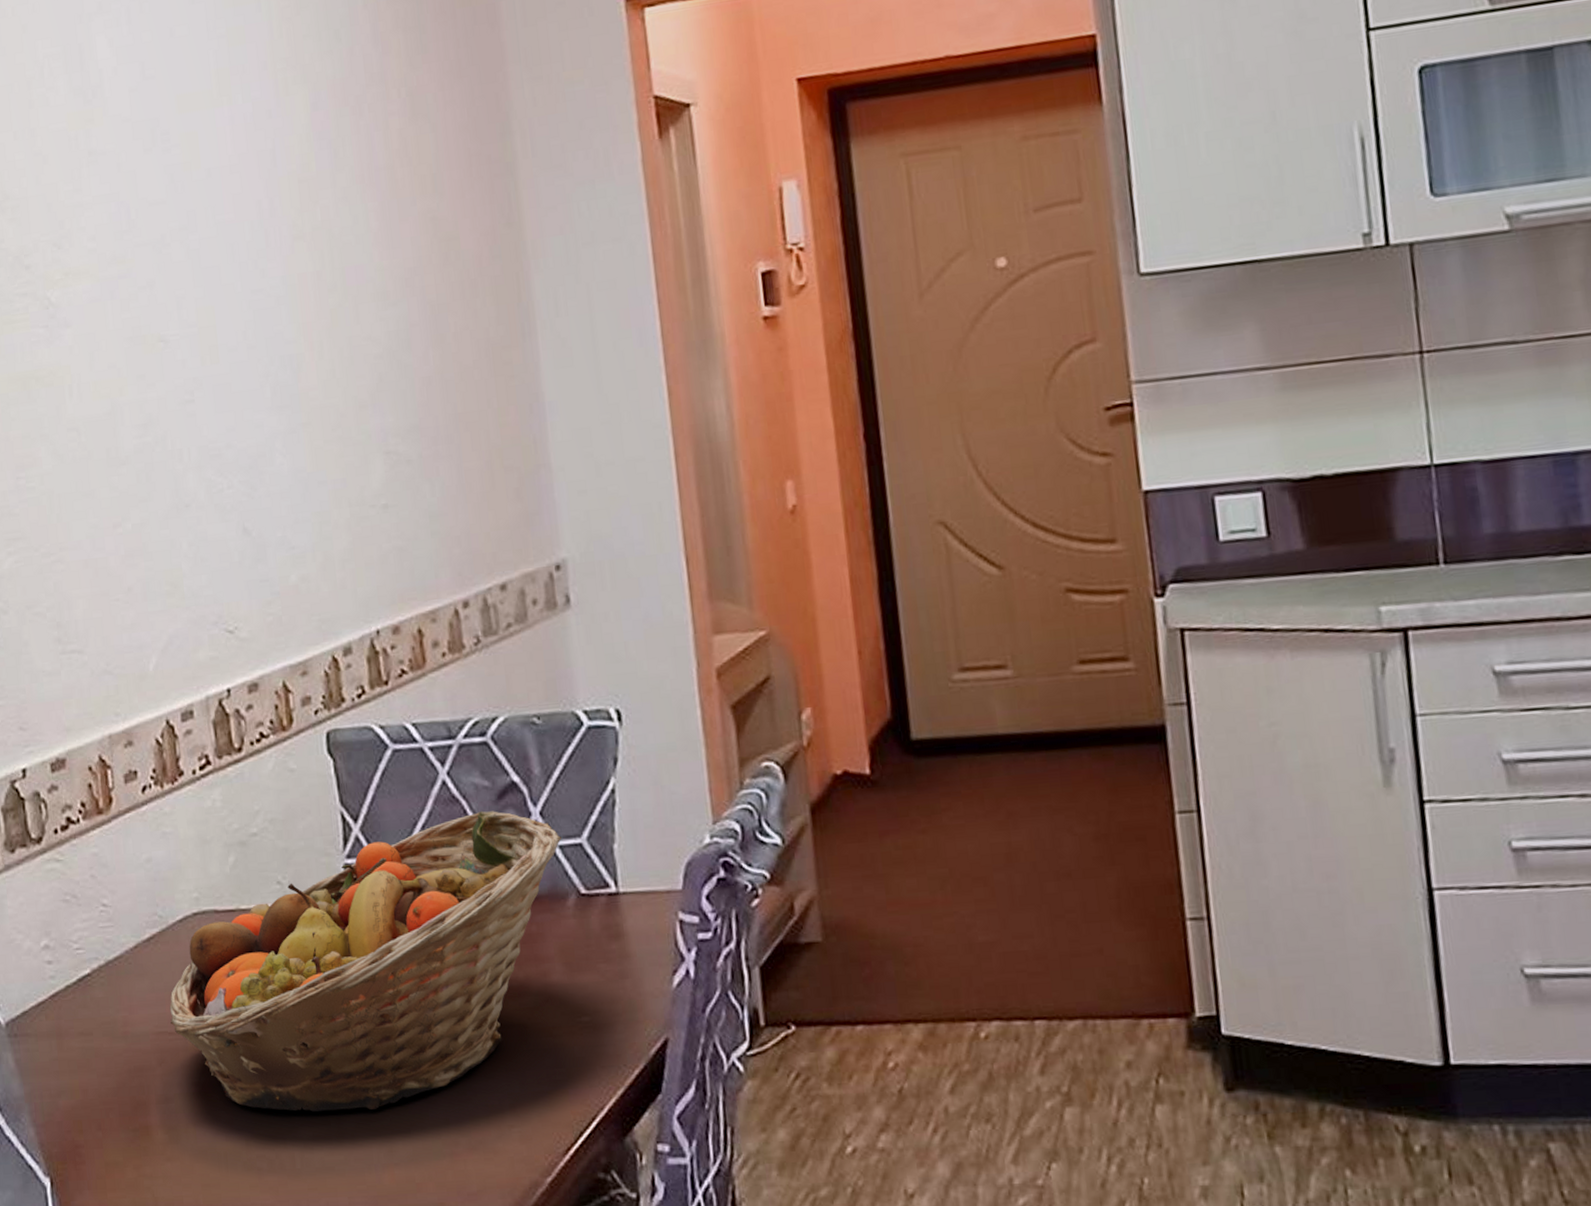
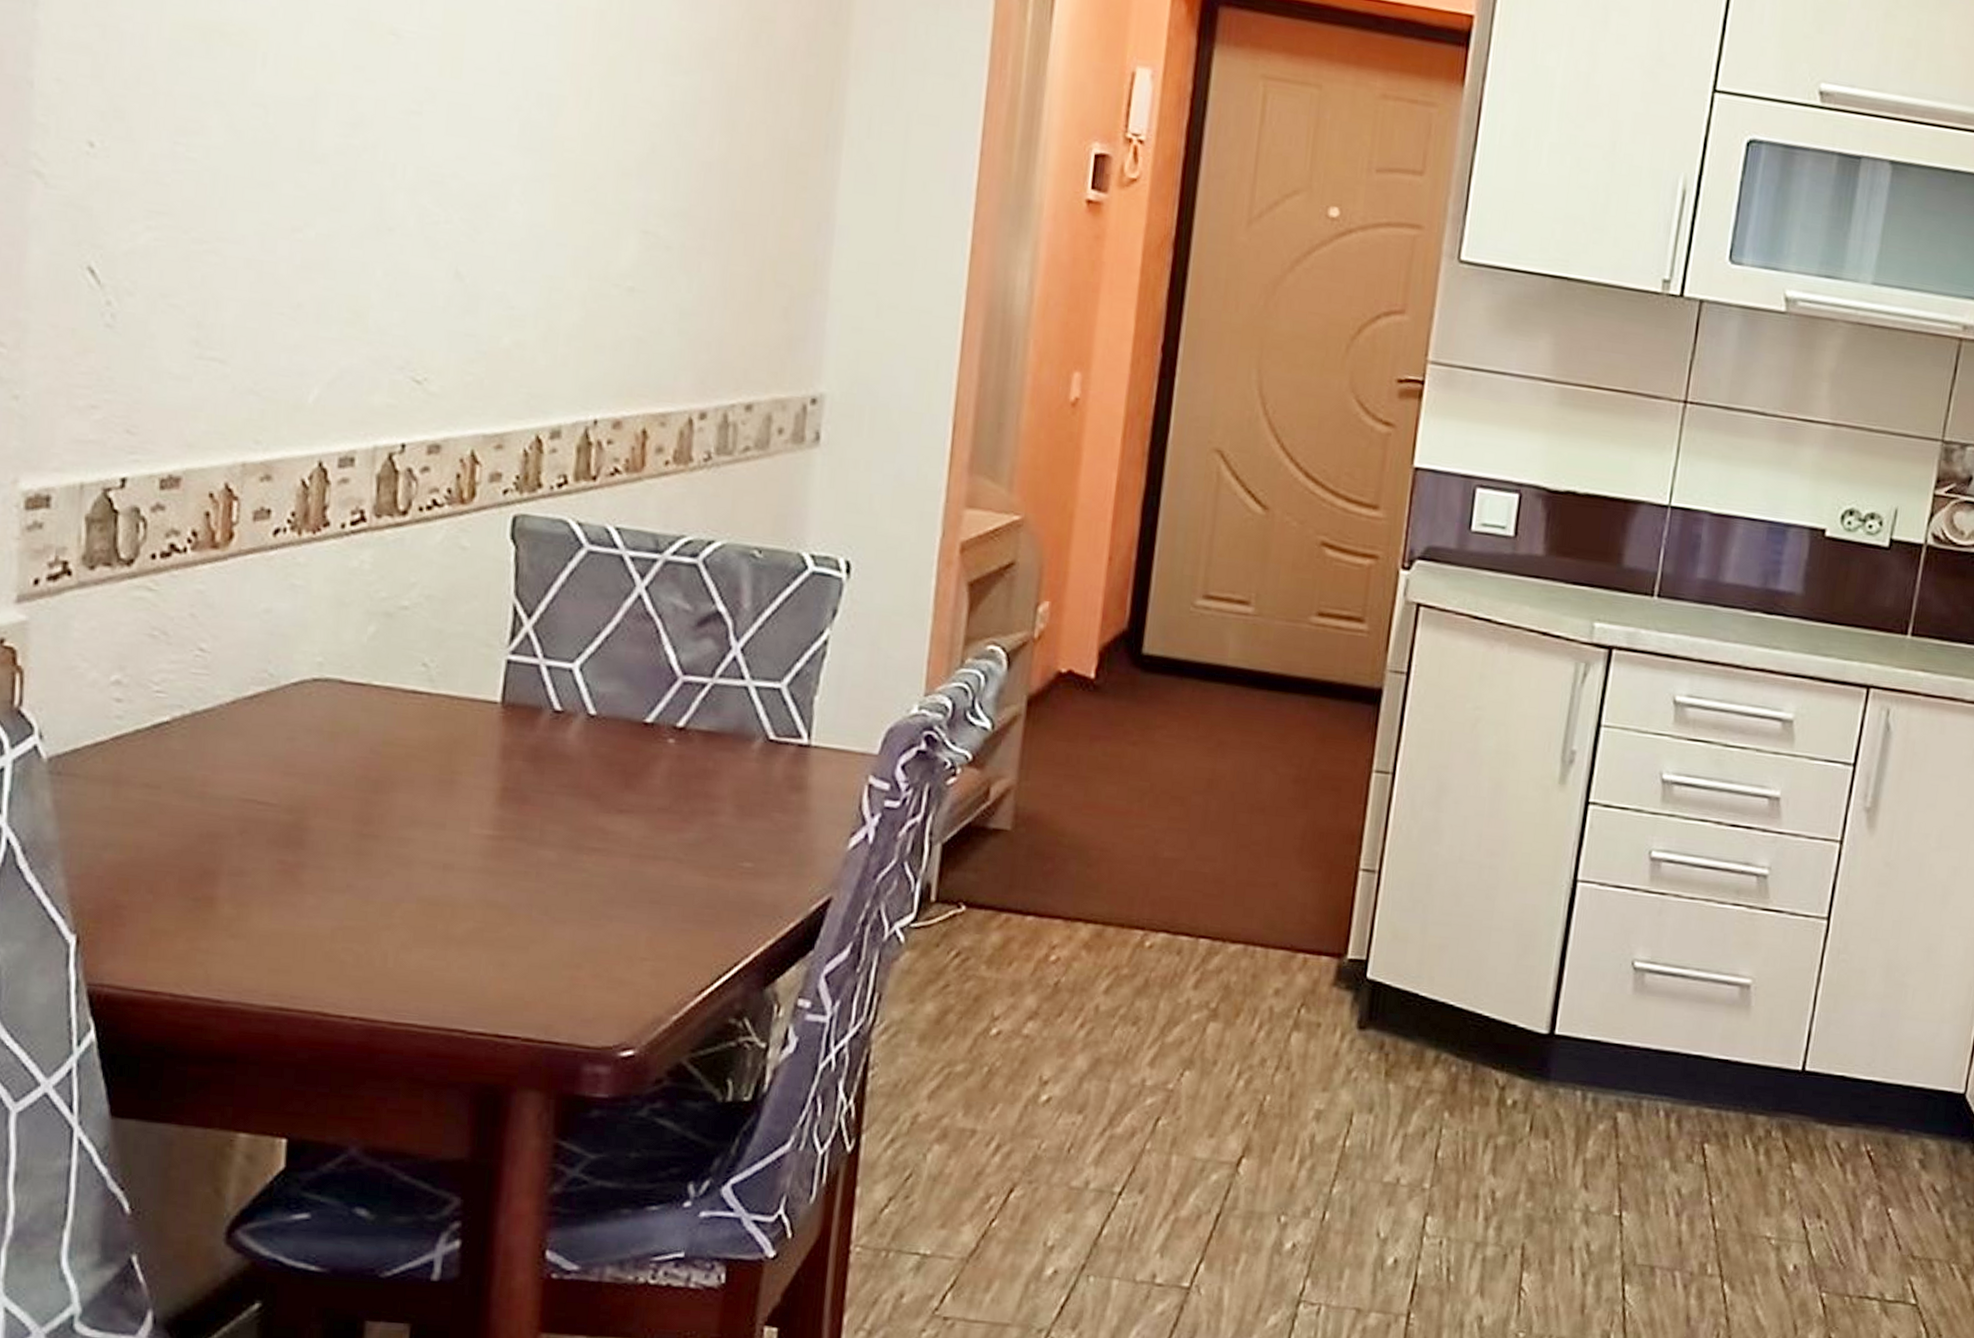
fruit basket: present [169,811,562,1112] -> none [262,634,760,920]

